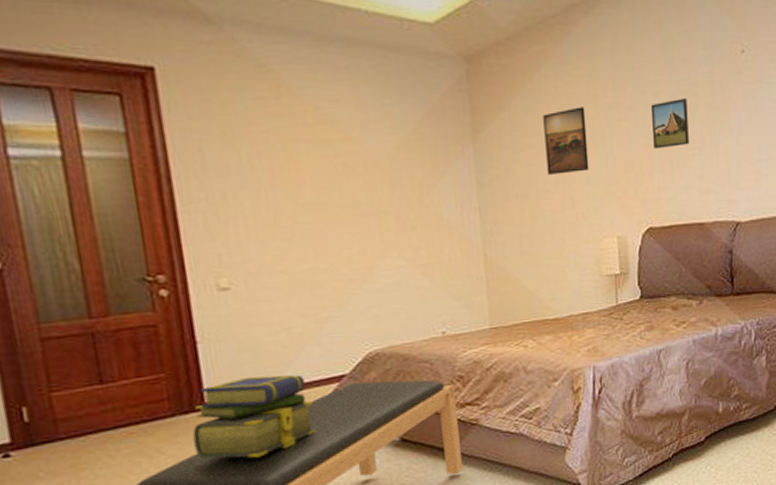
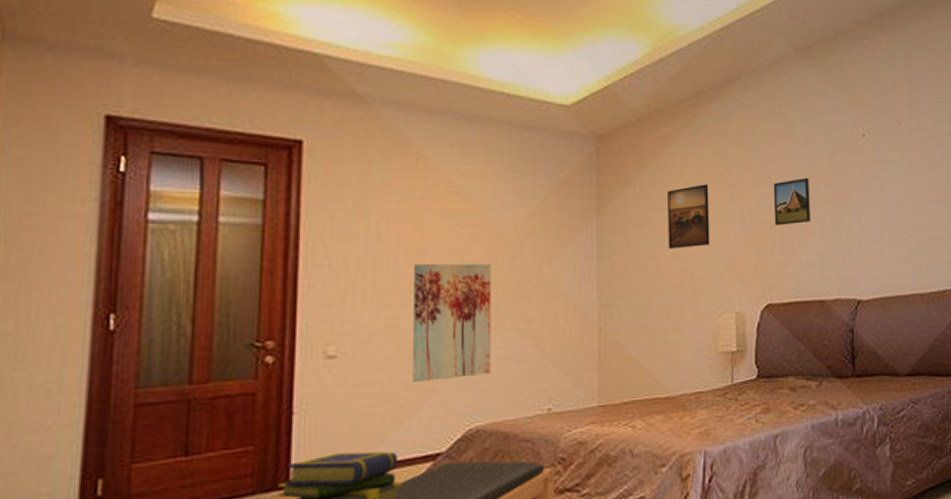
wall art: none [293,193,384,311] -> present [412,263,492,382]

